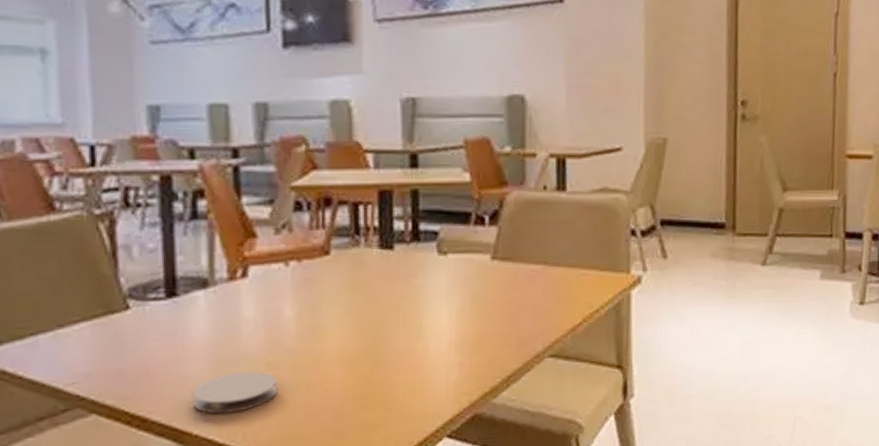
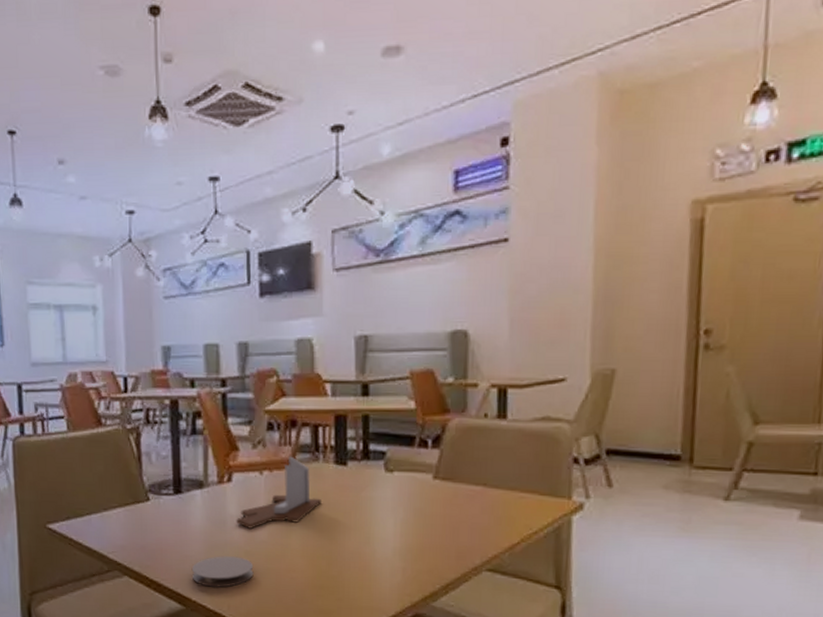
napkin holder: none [253,241,363,334] -> present [236,456,321,529]

